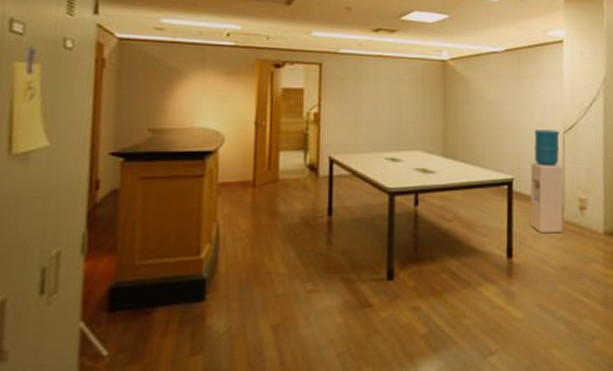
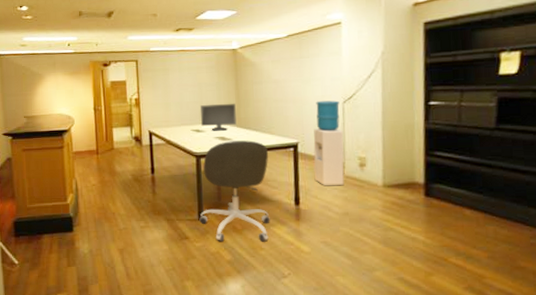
office chair: none [388,174,479,310] -> present [199,140,270,242]
computer monitor: none [397,126,442,161] -> present [199,103,237,131]

